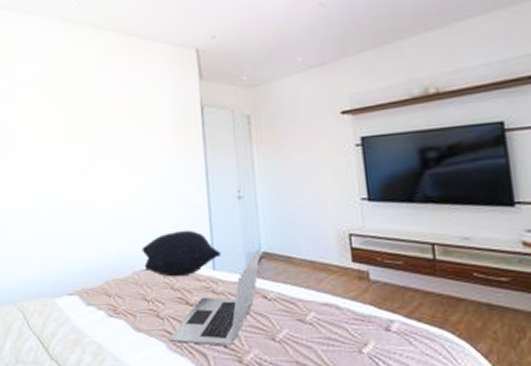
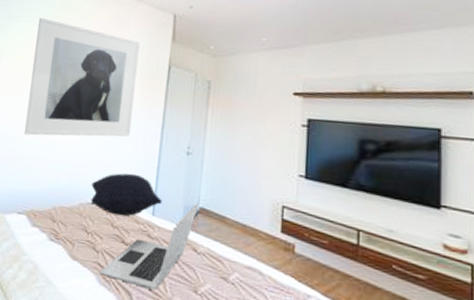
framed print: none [47,78,174,211] -> present [24,17,140,137]

